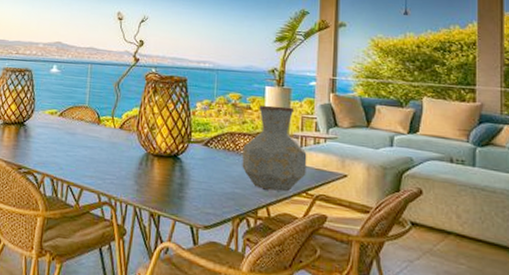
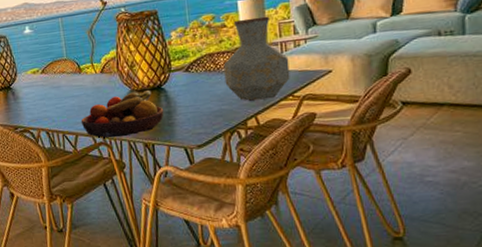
fruit bowl: none [89,155,176,201] -> present [80,90,164,138]

